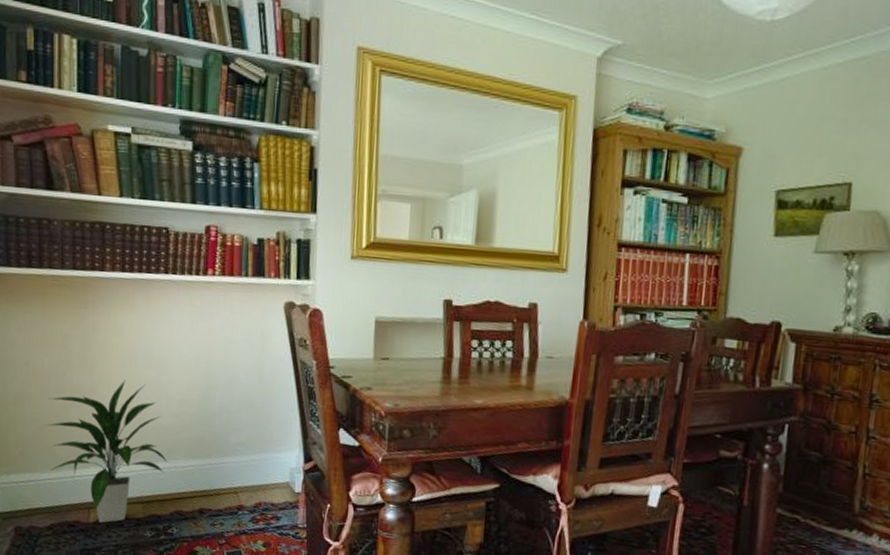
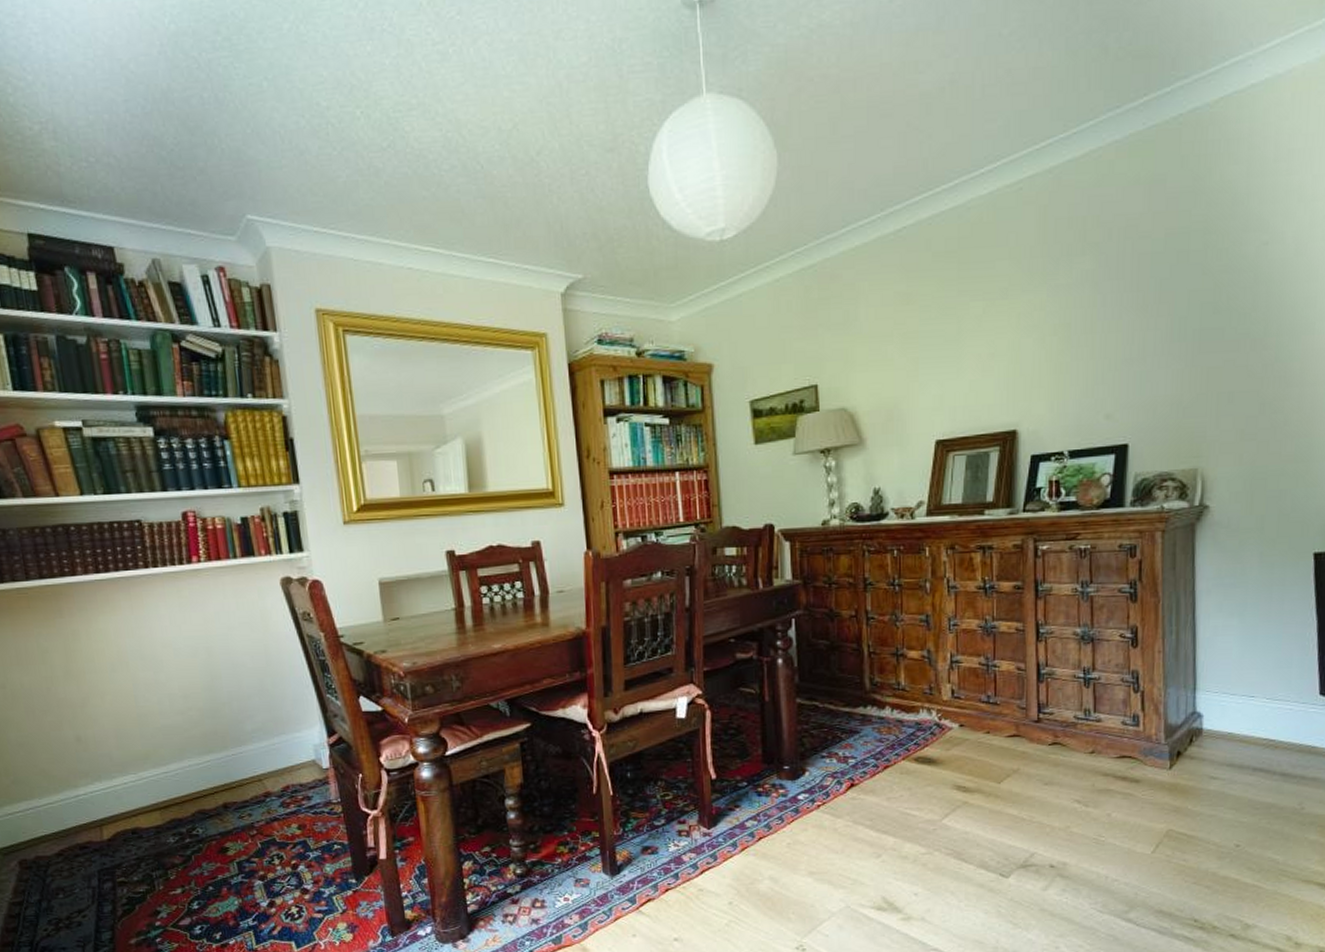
indoor plant: present [45,380,168,523] -> none [34,685,181,838]

